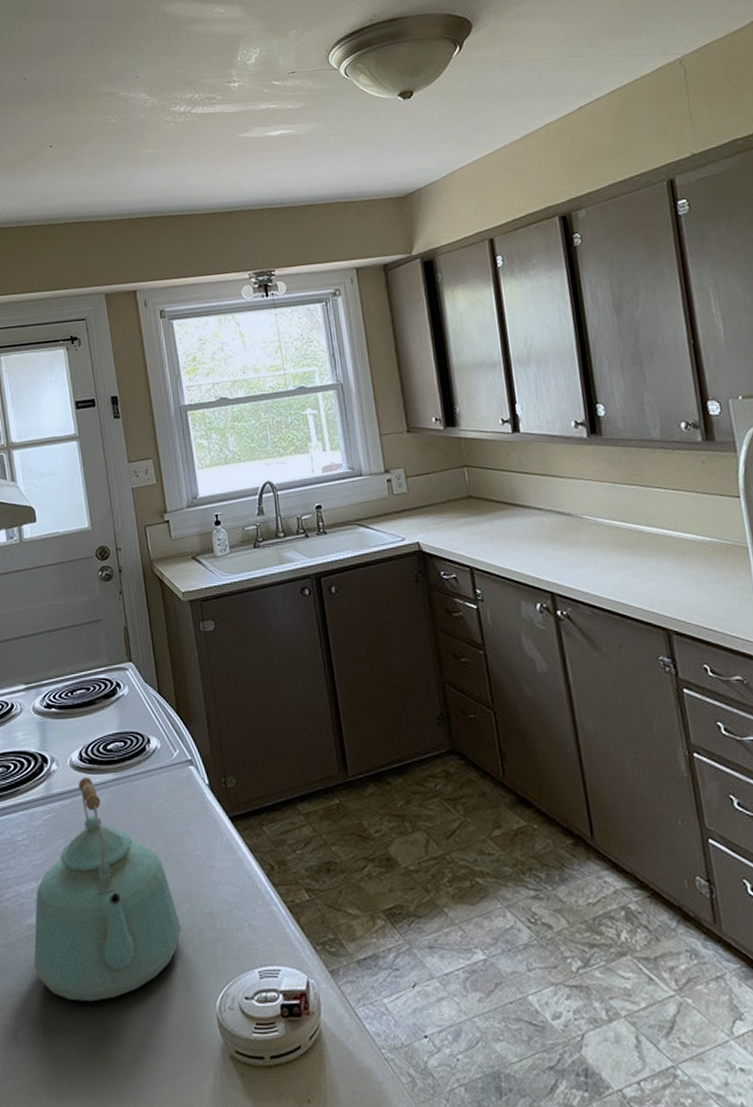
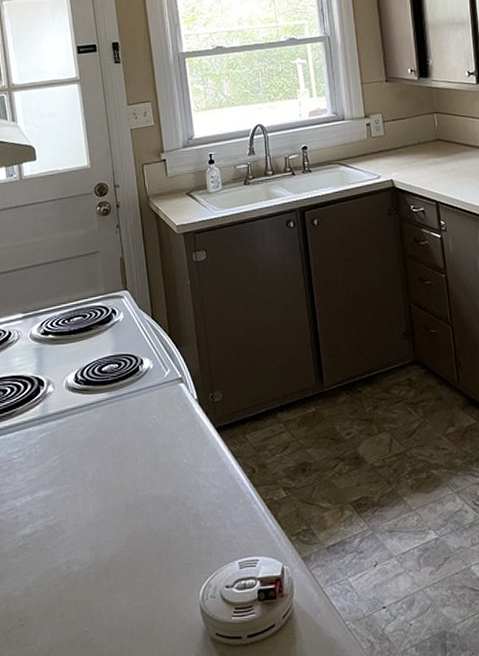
kettle: present [34,777,182,1002] -> none [27,397,169,601]

